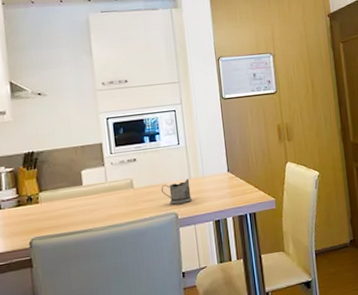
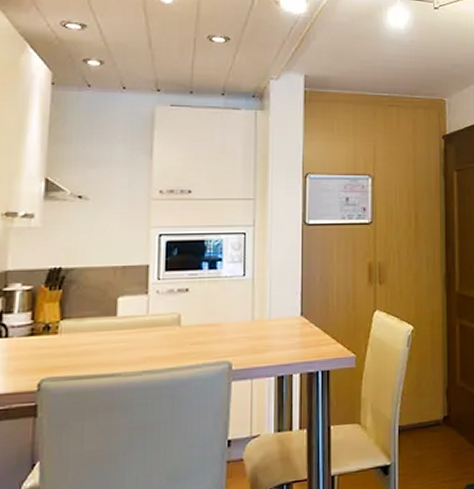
tea glass holder: present [161,178,193,205] -> none [215,319,253,351]

